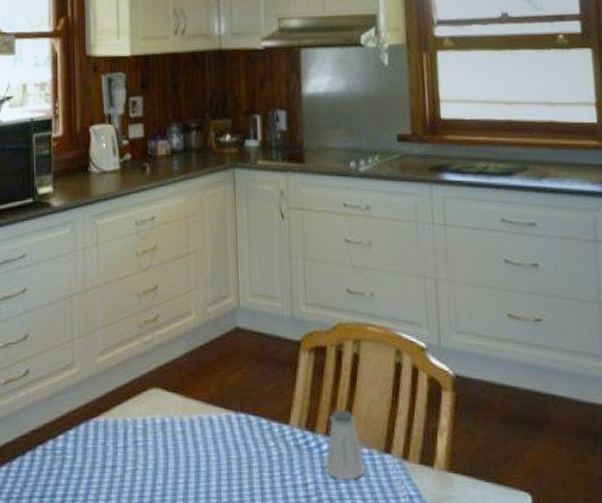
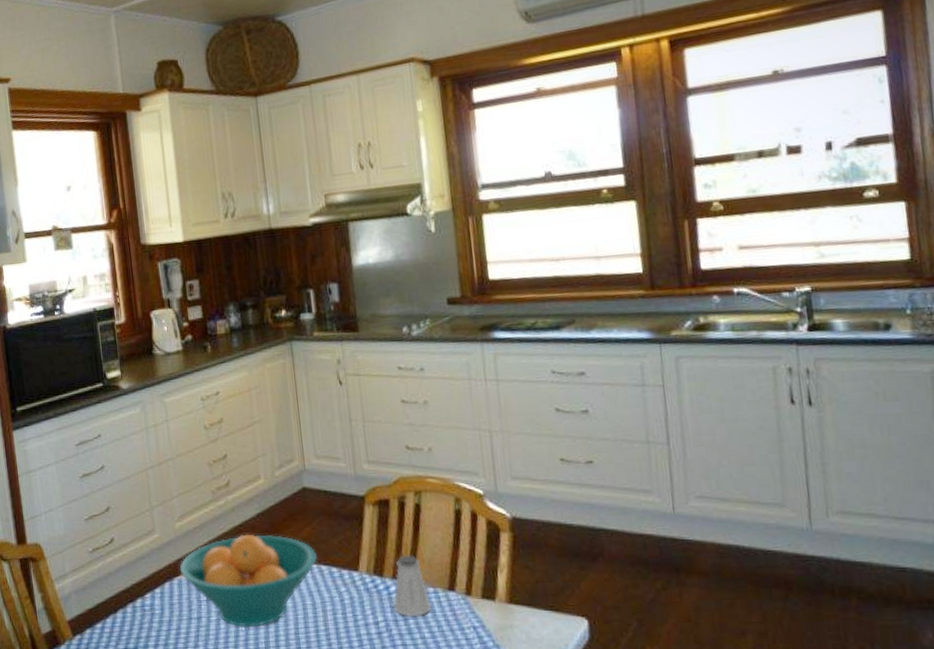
fruit bowl: none [97,375,247,482] -> present [179,534,318,628]

